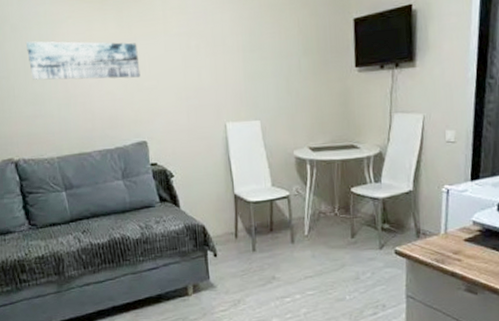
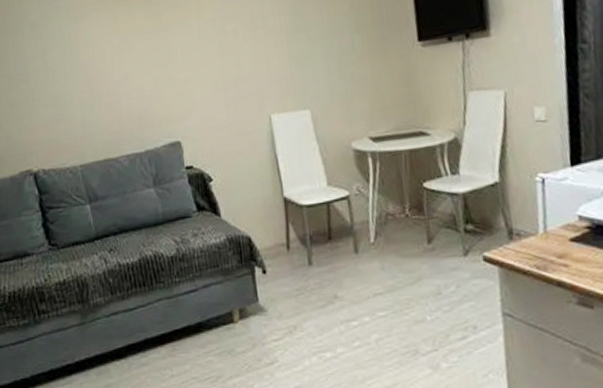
wall art: present [25,41,141,80] -> none [46,32,172,81]

